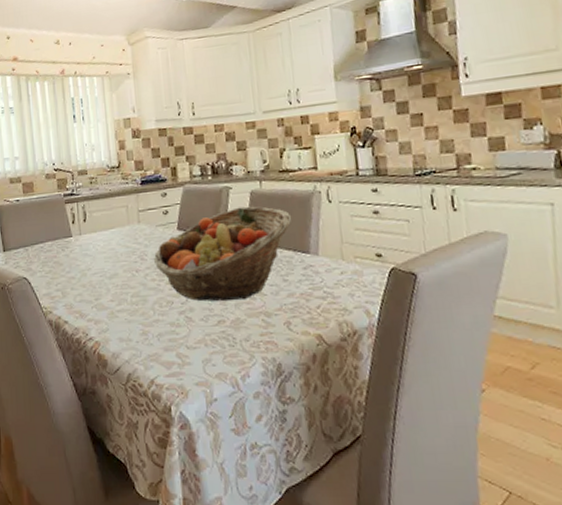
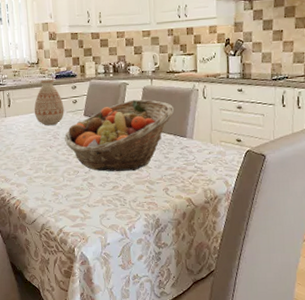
vase: none [115,186,153,245] -> present [34,79,64,126]

